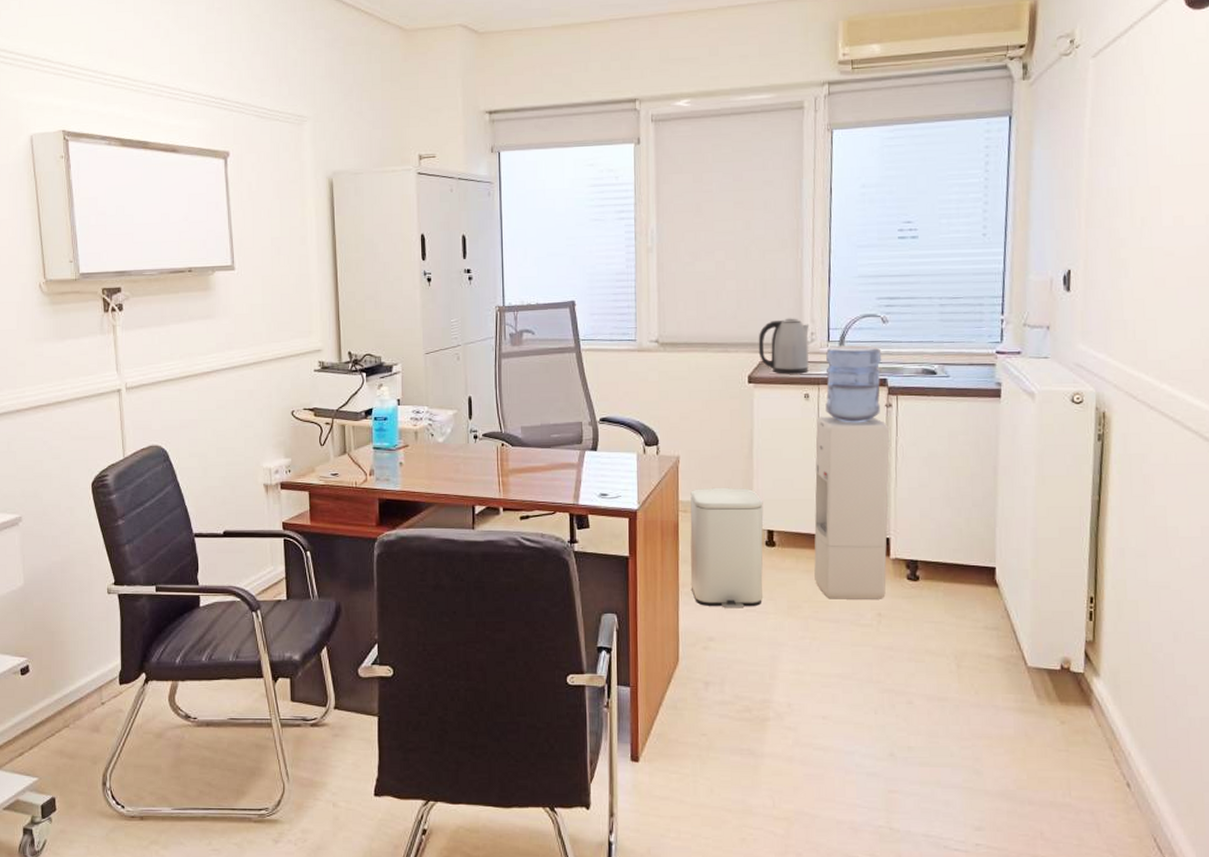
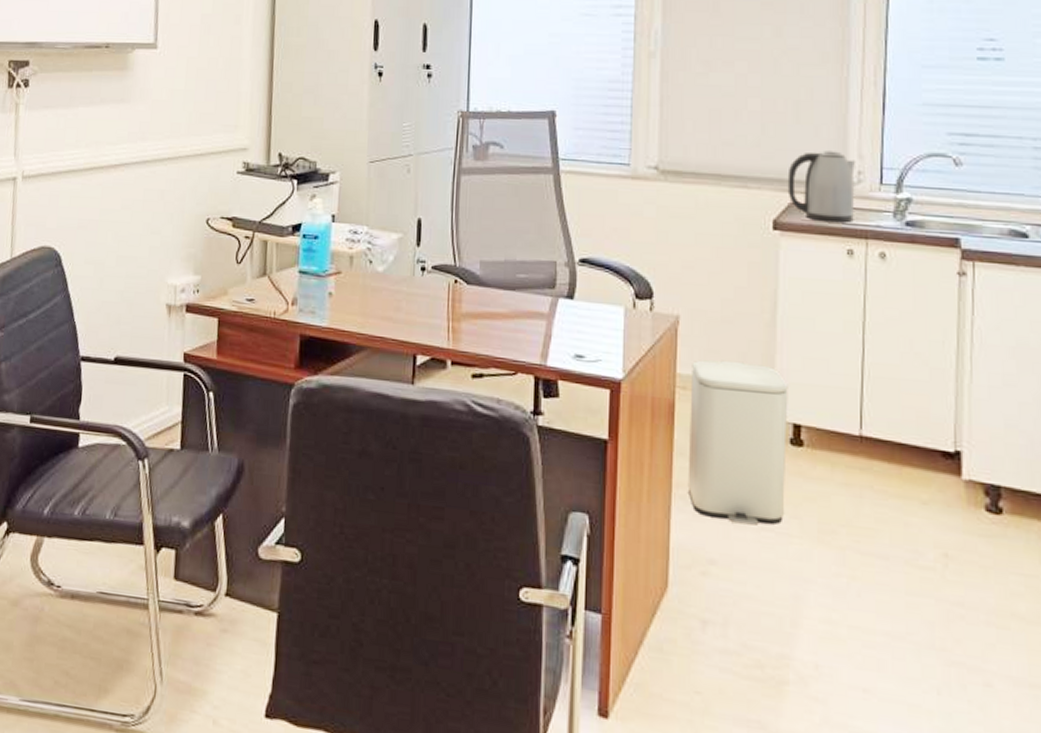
water cooler: present [814,345,890,599] -> none [856,190,963,534]

